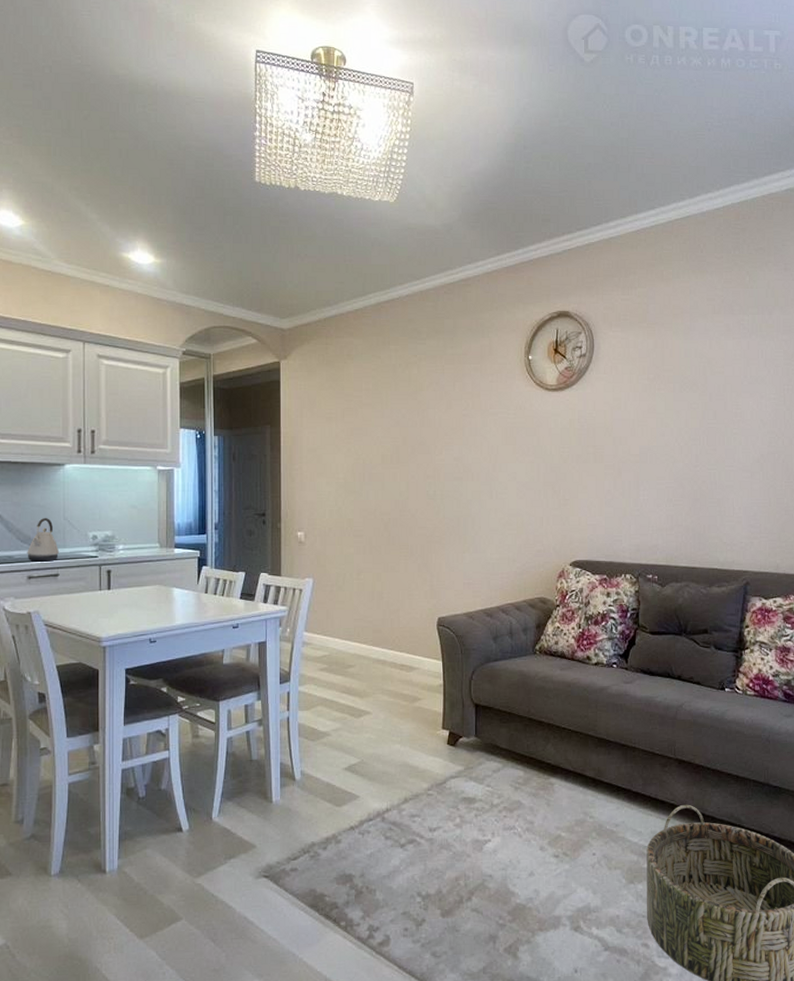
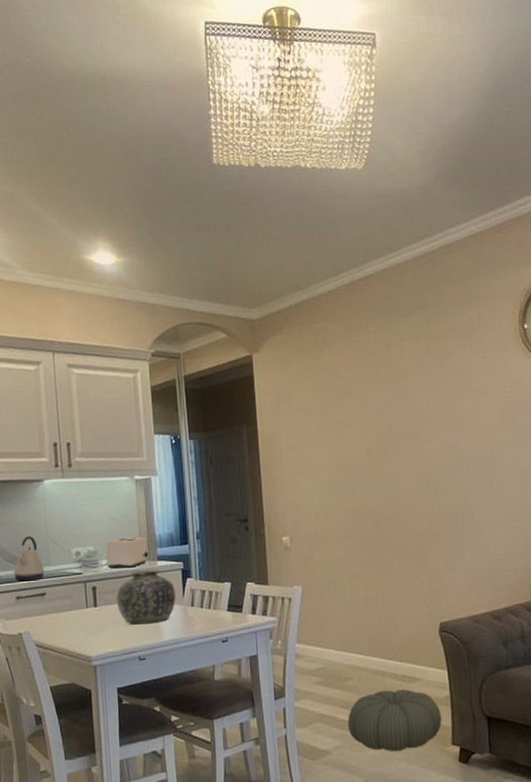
toaster: none [124,524,166,554] -> present [106,536,149,569]
vase: none [130,557,191,608] -> present [116,570,176,625]
pouf: none [347,677,434,734] -> present [347,689,442,751]

